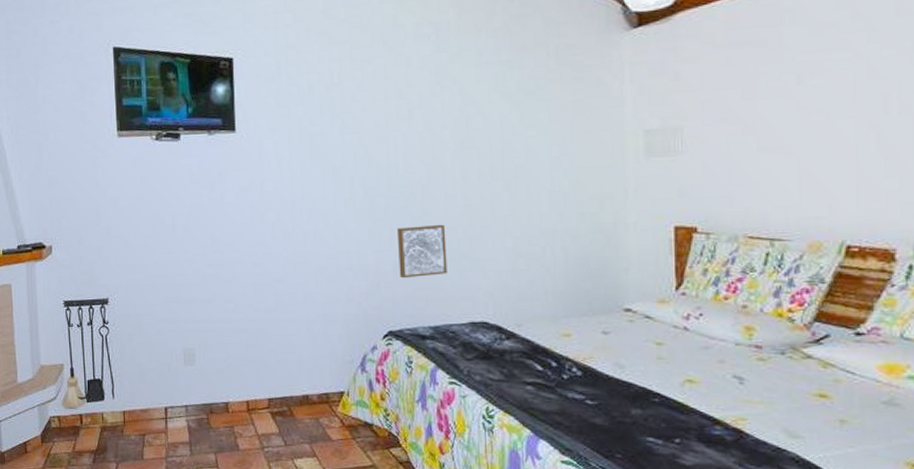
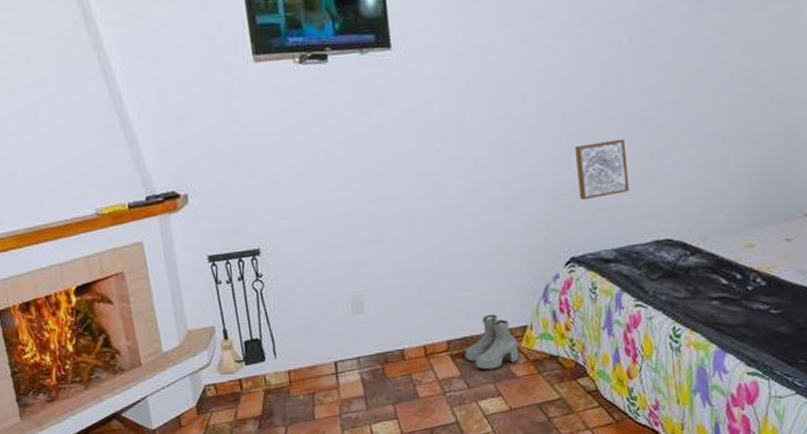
boots: none [284,378,336,430] -> present [464,314,520,370]

